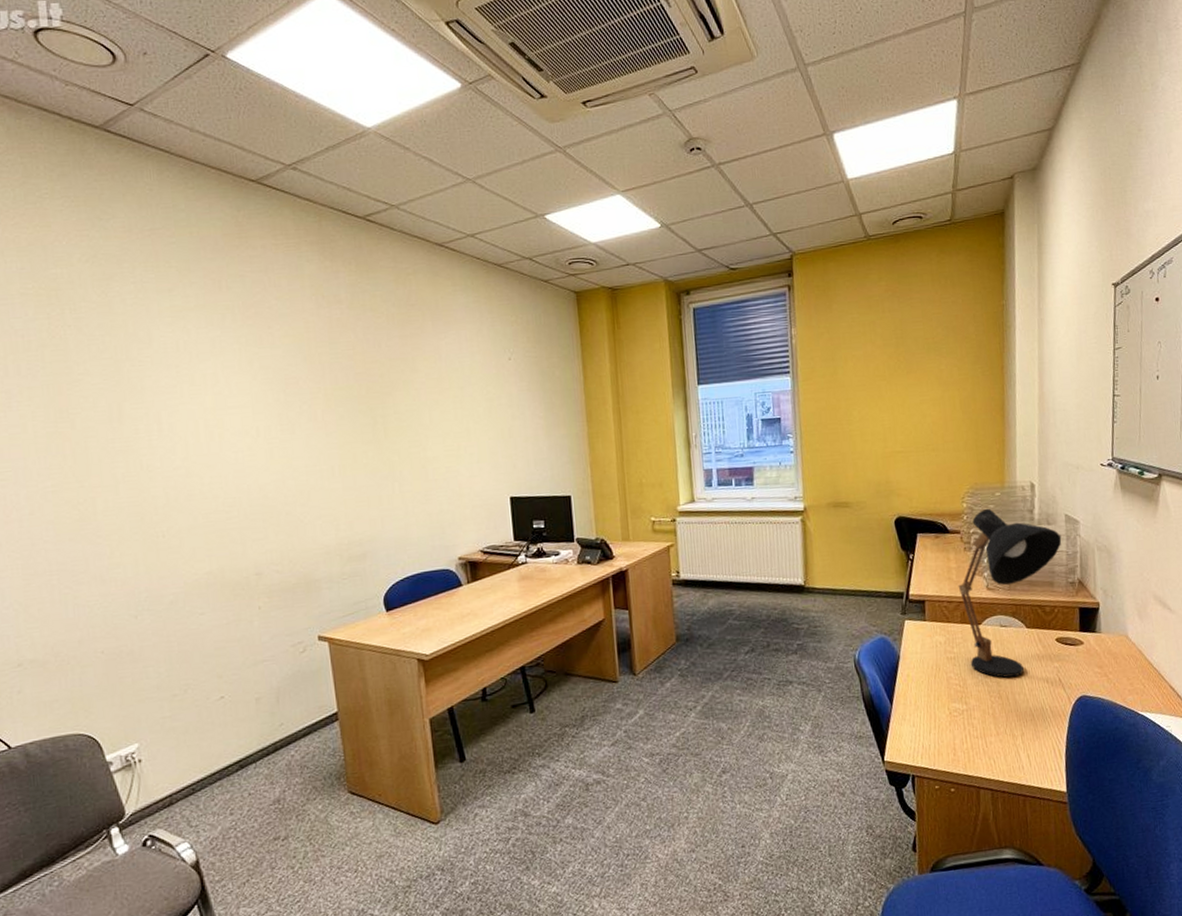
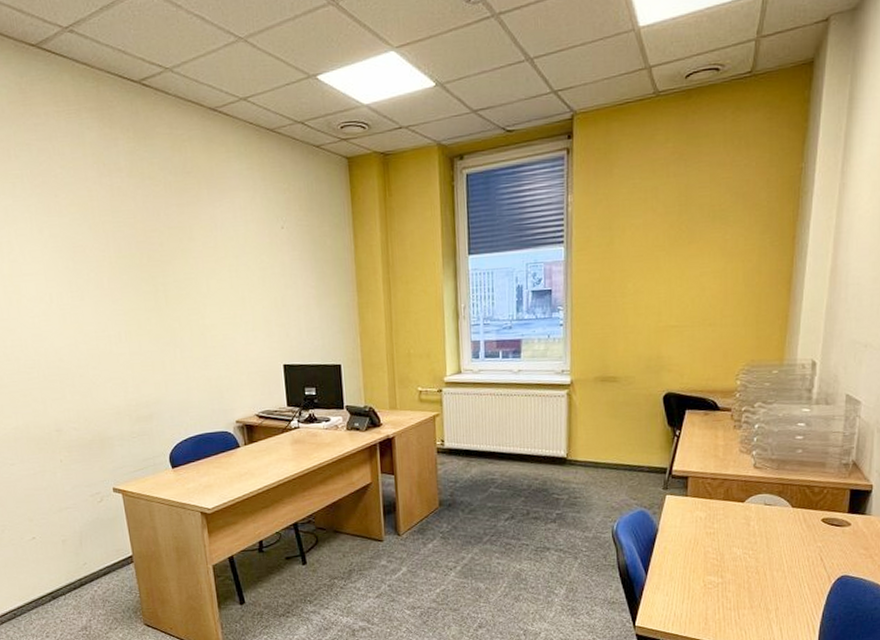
desk lamp: present [958,508,1062,678] -> none [724,386,840,555]

